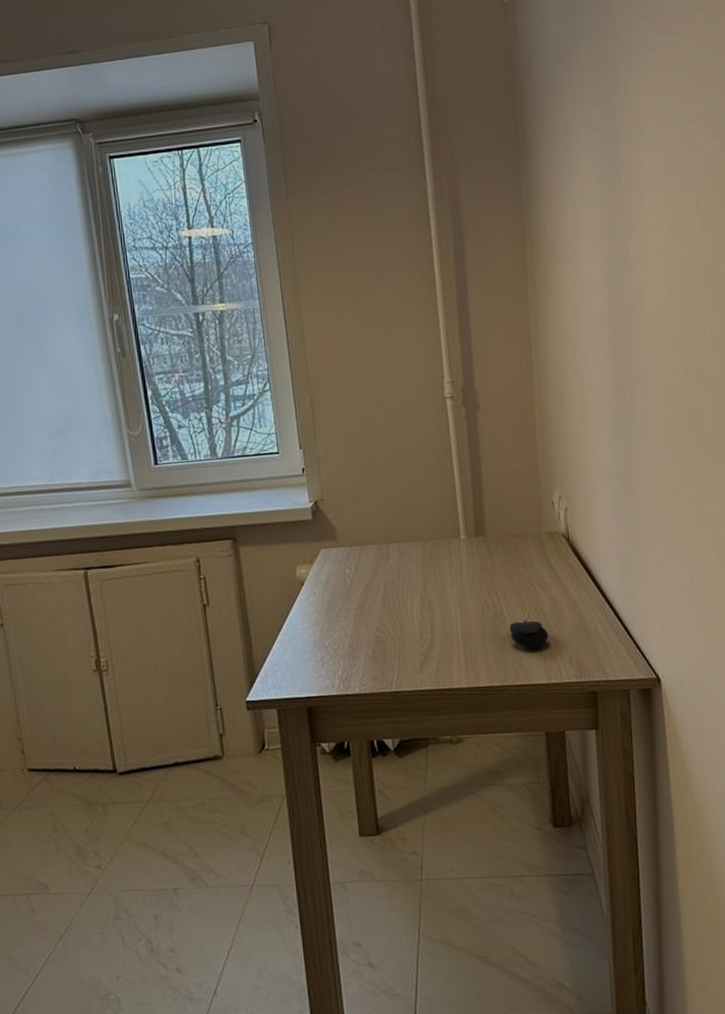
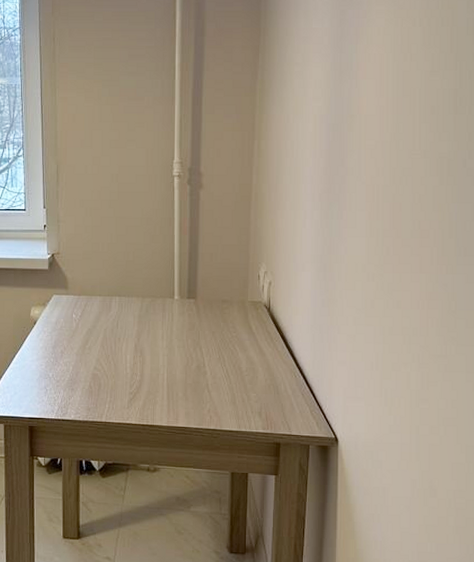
computer mouse: present [509,620,549,648] -> none [208,374,243,399]

